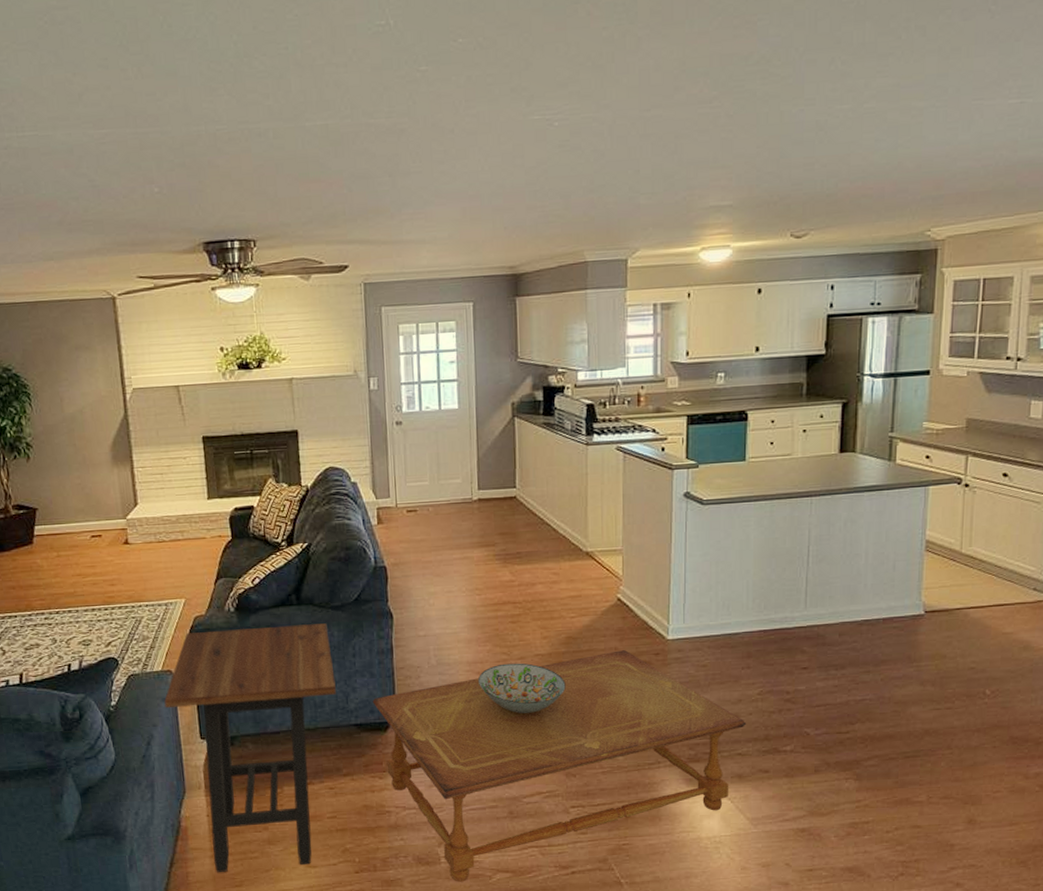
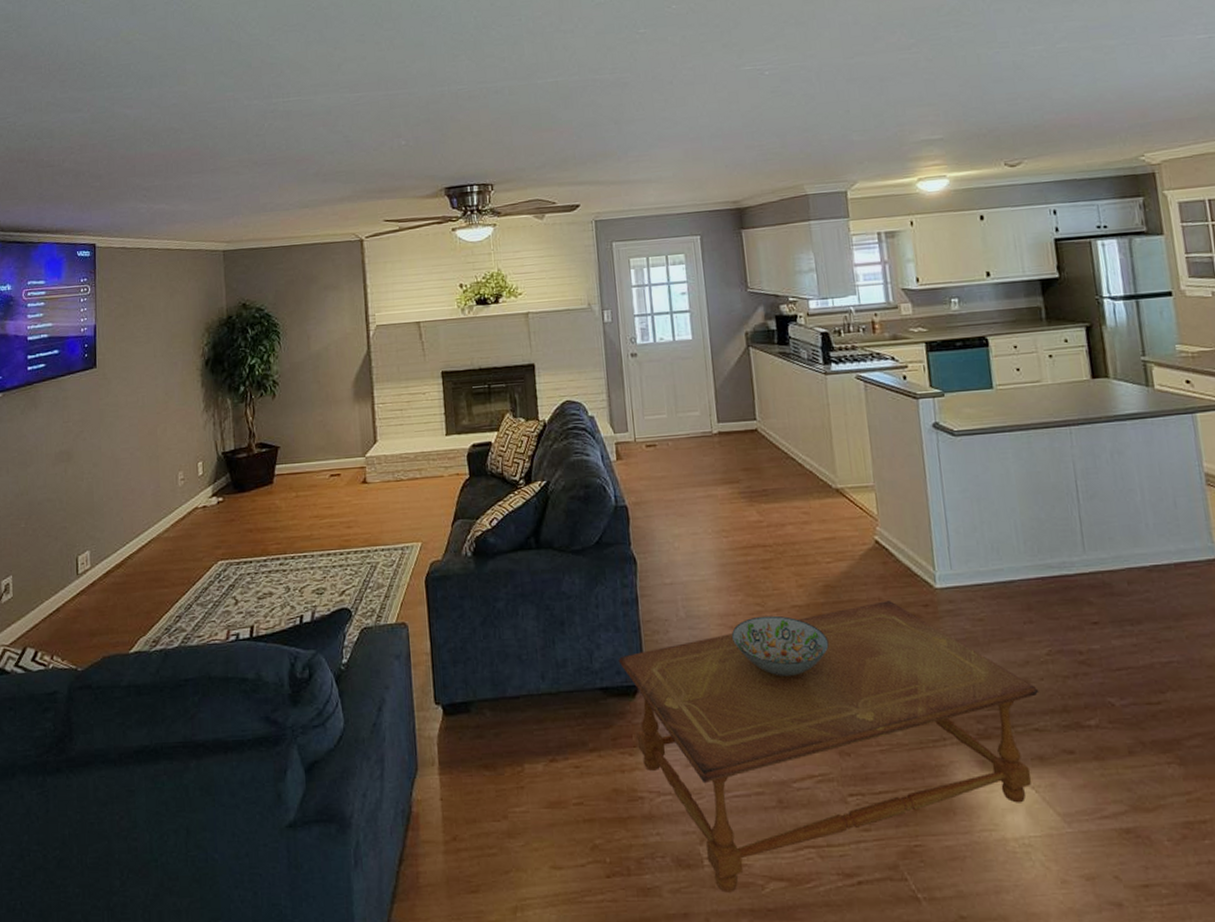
side table: present [164,623,336,873] -> none [398,570,579,874]

